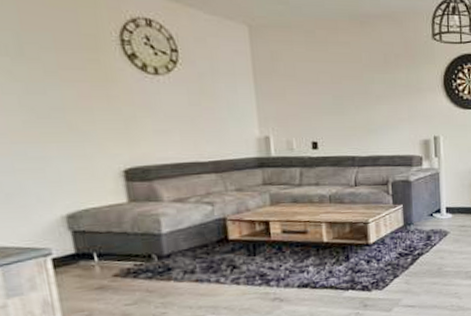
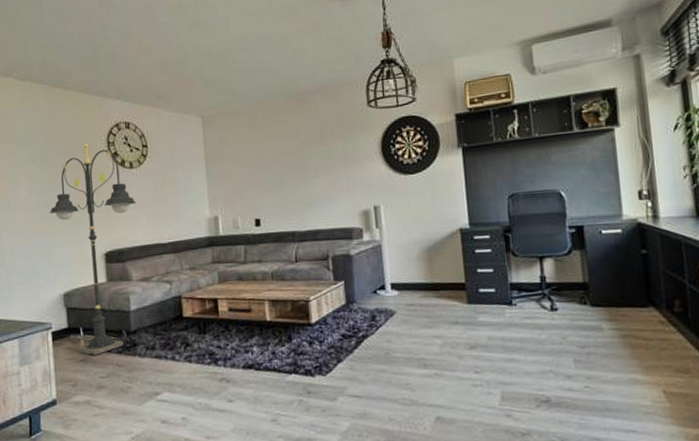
floor lamp: none [36,38,165,282] -> present [49,144,137,355]

